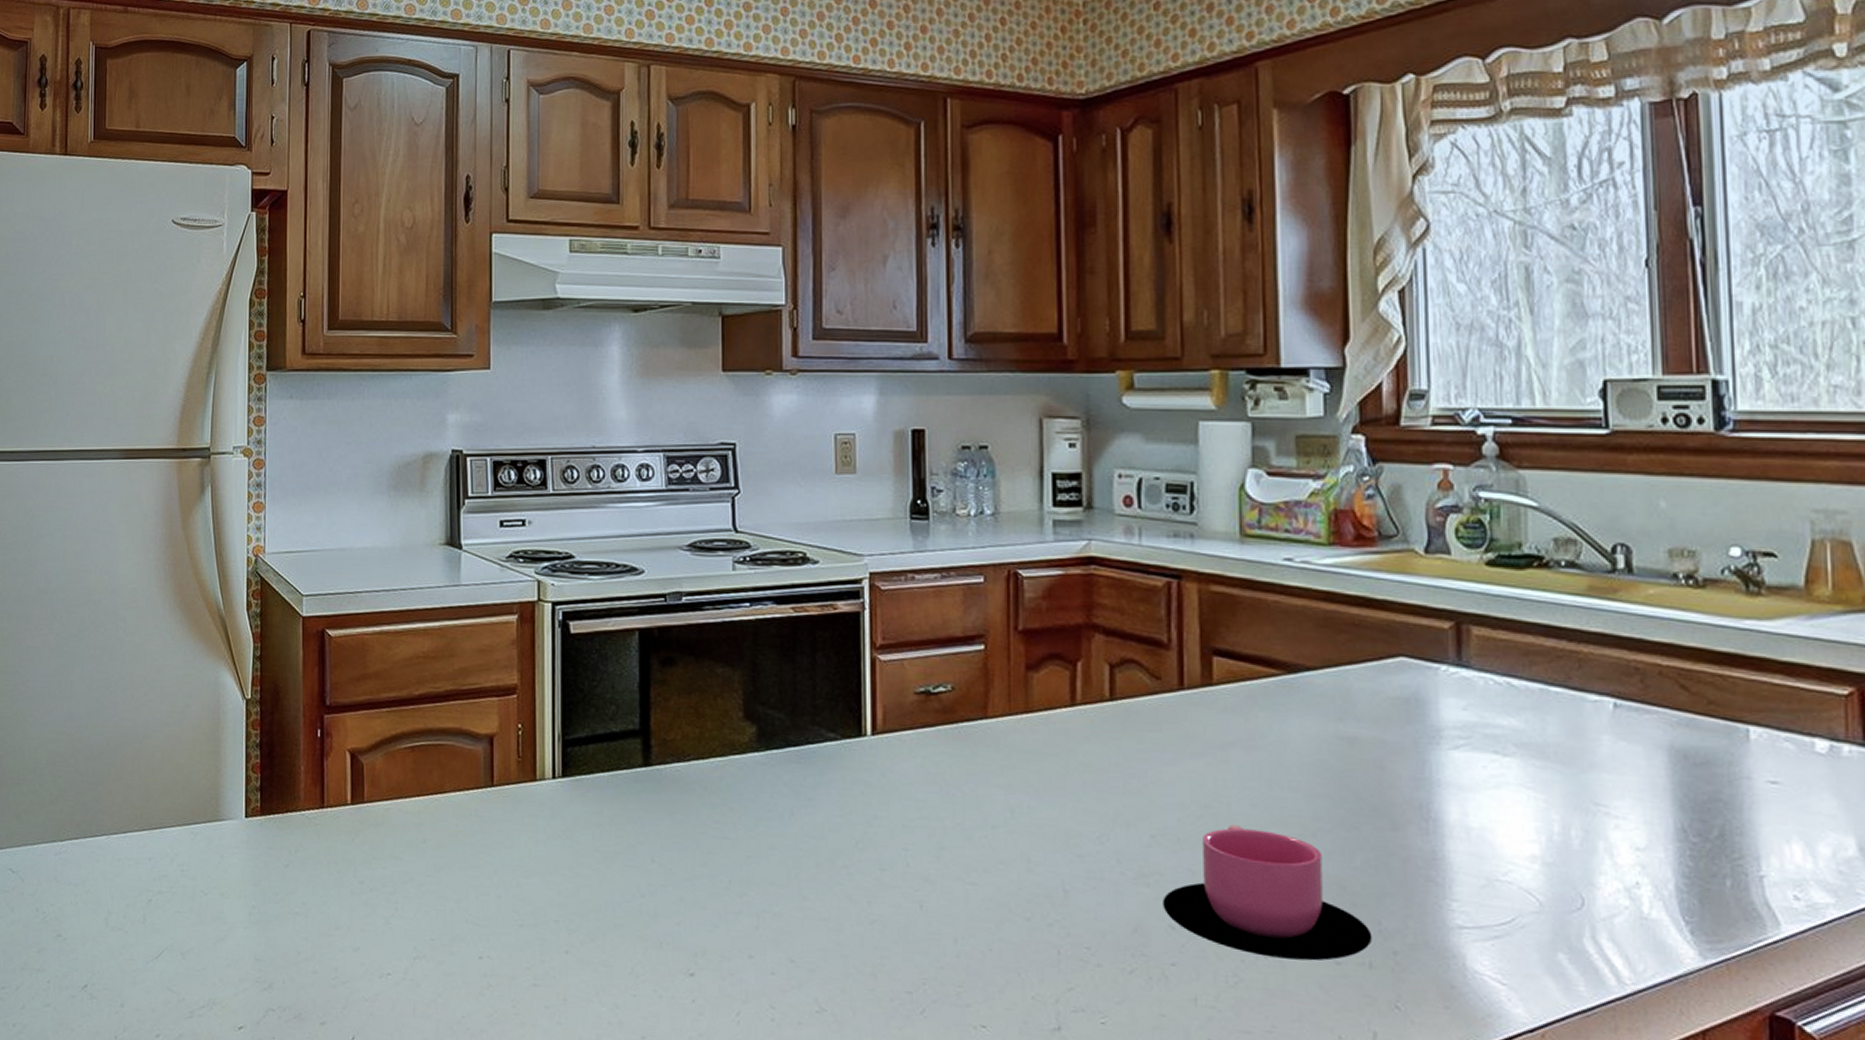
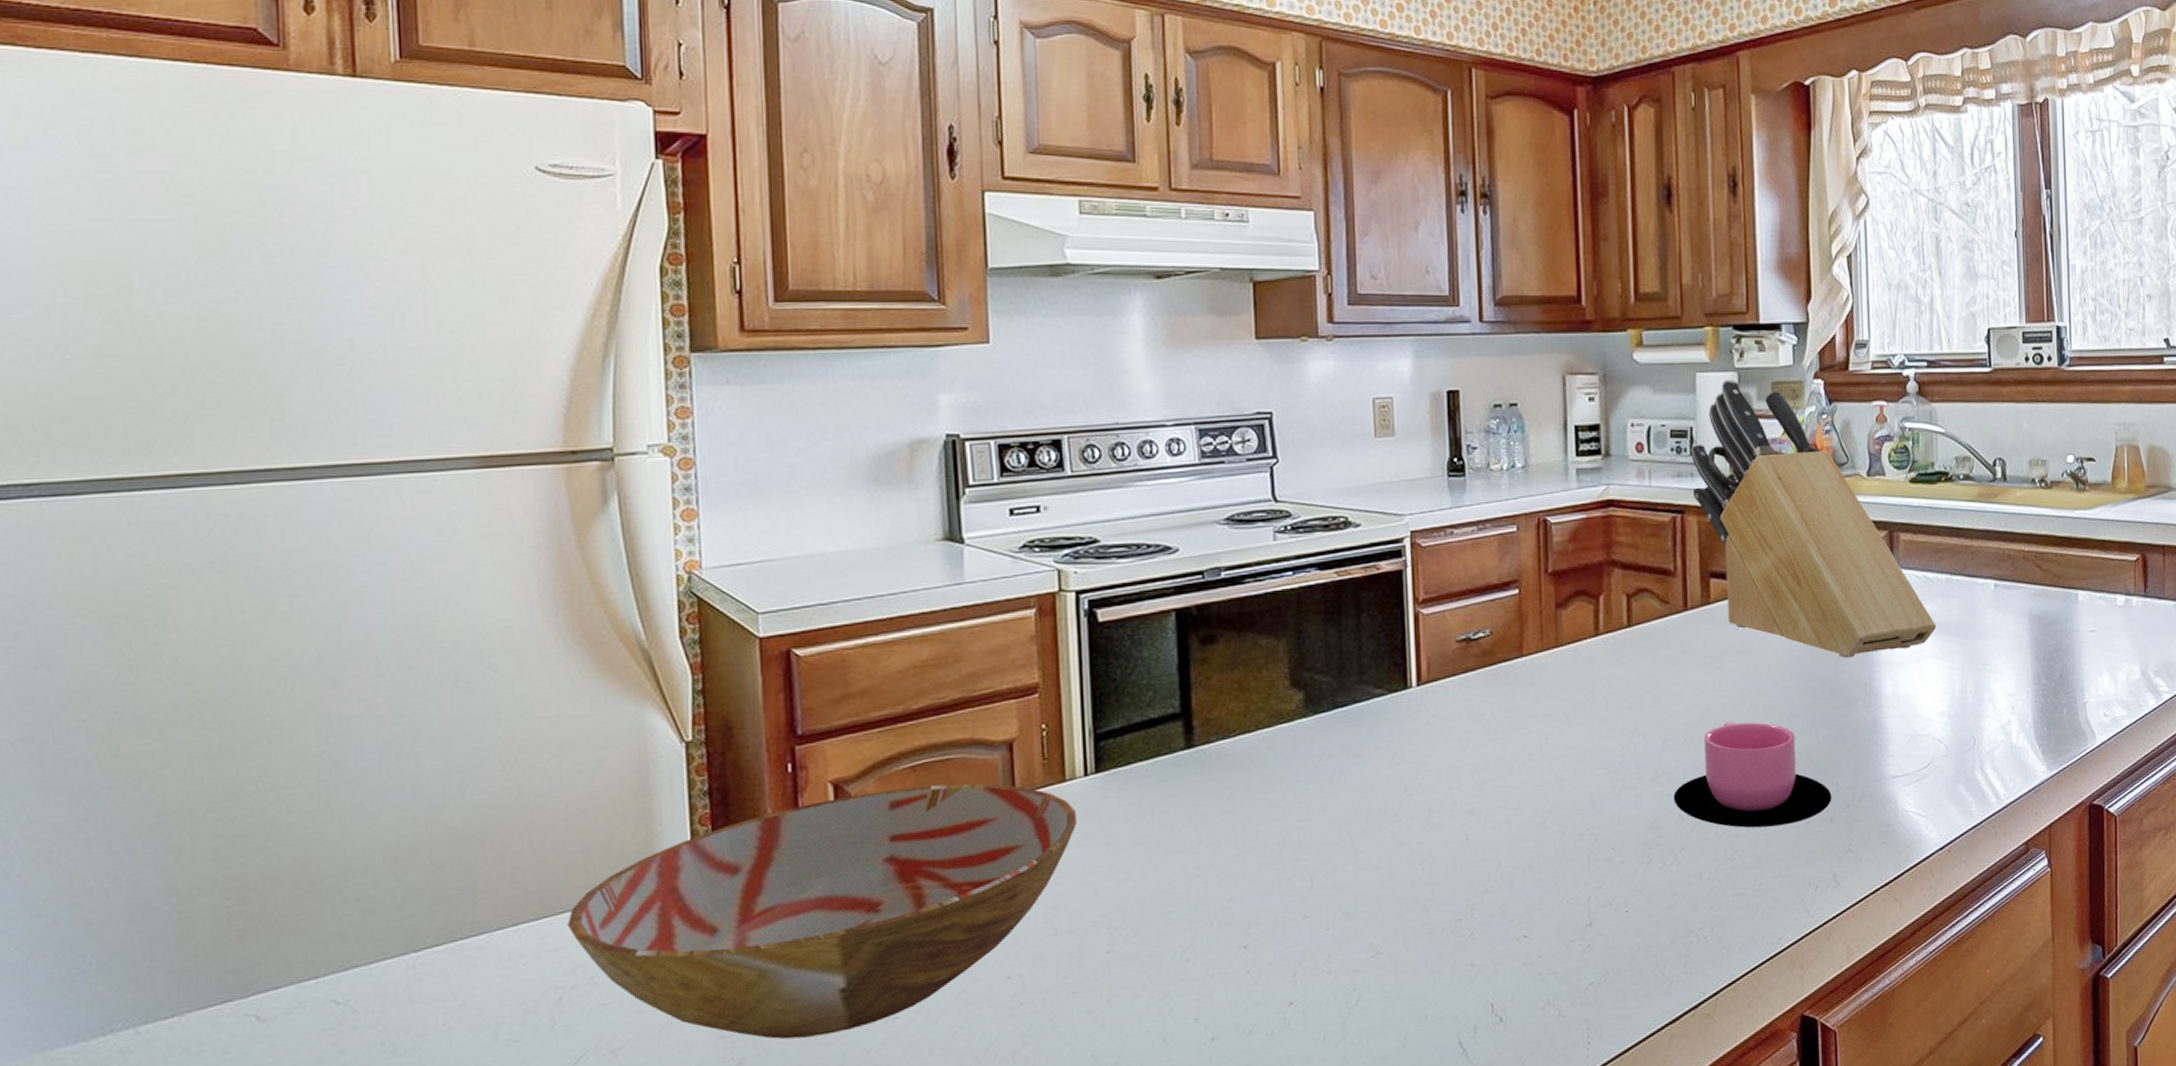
bowl: none [158,764,544,977] -> present [567,783,1077,1040]
knife block: none [1190,429,1525,772] -> present [1690,379,1937,659]

